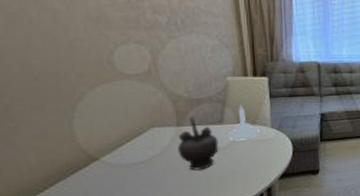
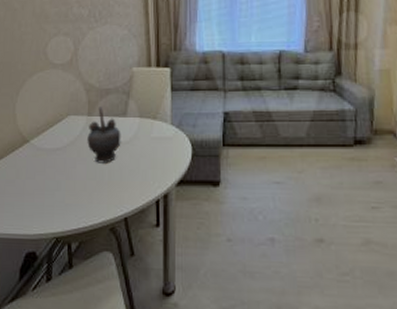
candle holder: present [227,105,259,141] -> none [129,98,159,136]

